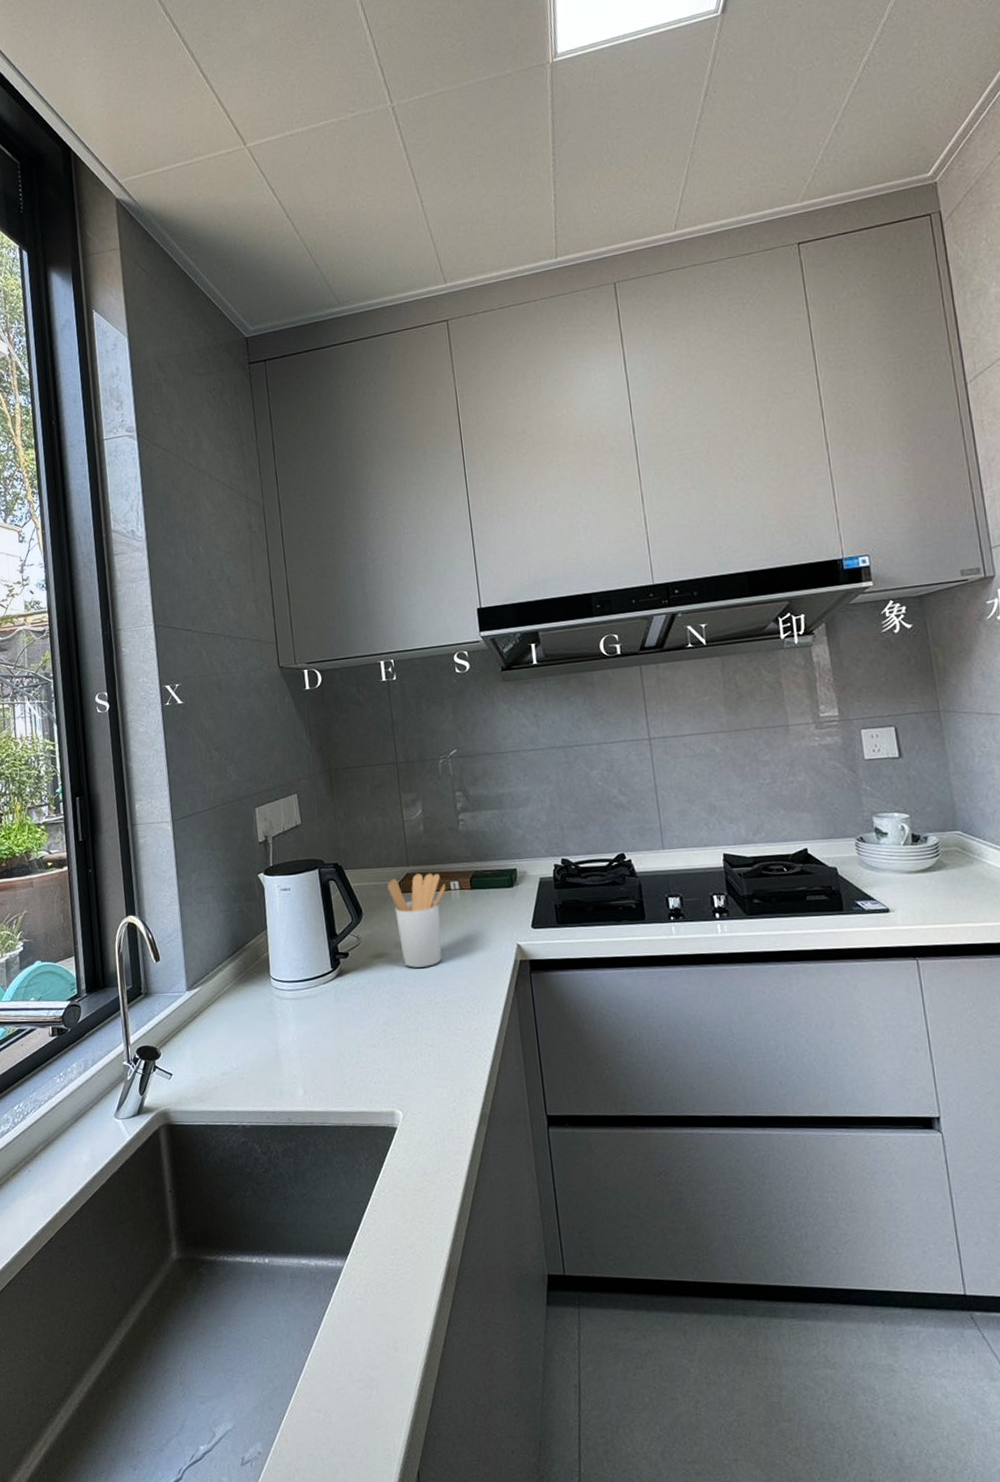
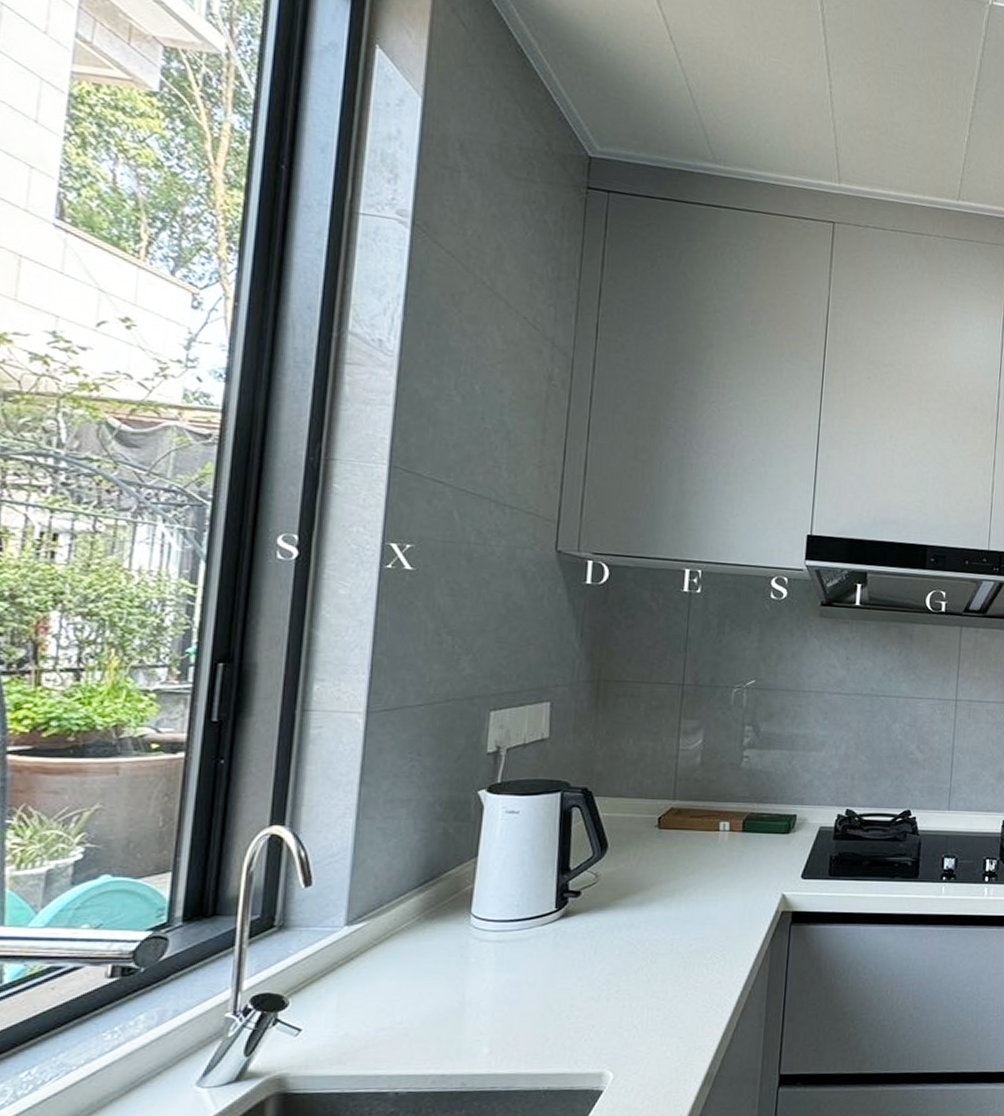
utensil holder: present [387,873,446,968] -> none [644,809,714,913]

